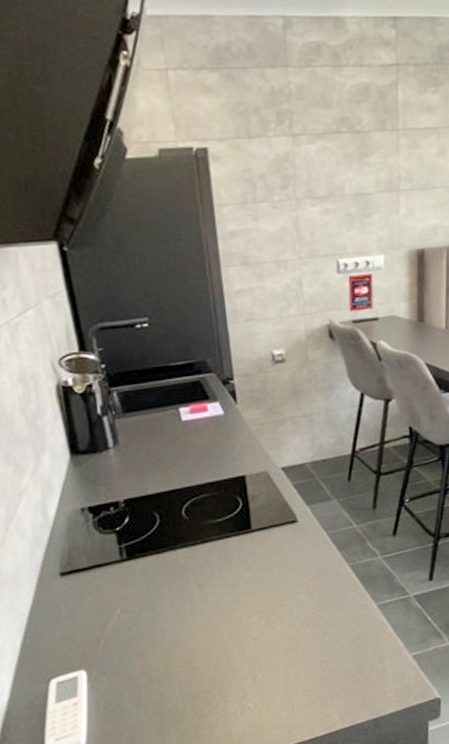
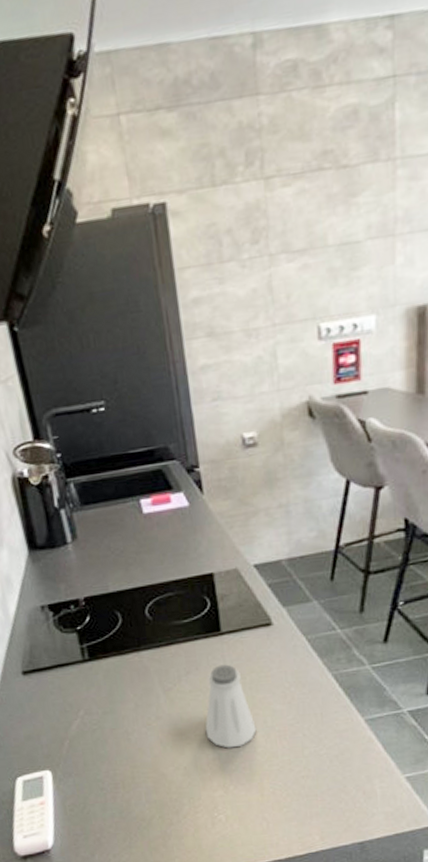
saltshaker: none [236,559,283,638] -> present [205,664,257,748]

